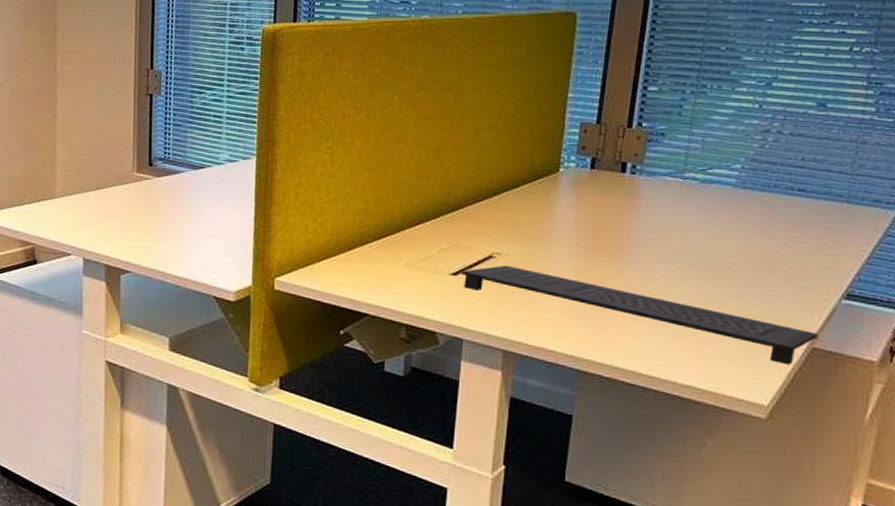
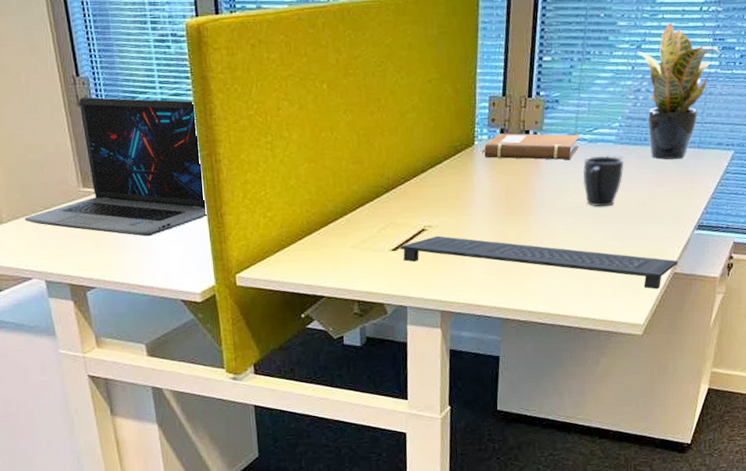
laptop: none [76,88,259,228] -> present [24,97,207,237]
notebook: none [568,163,689,200] -> present [482,133,579,160]
mug: none [691,198,746,258] -> present [582,155,624,207]
potted plant: none [767,61,878,213] -> present [638,22,721,160]

